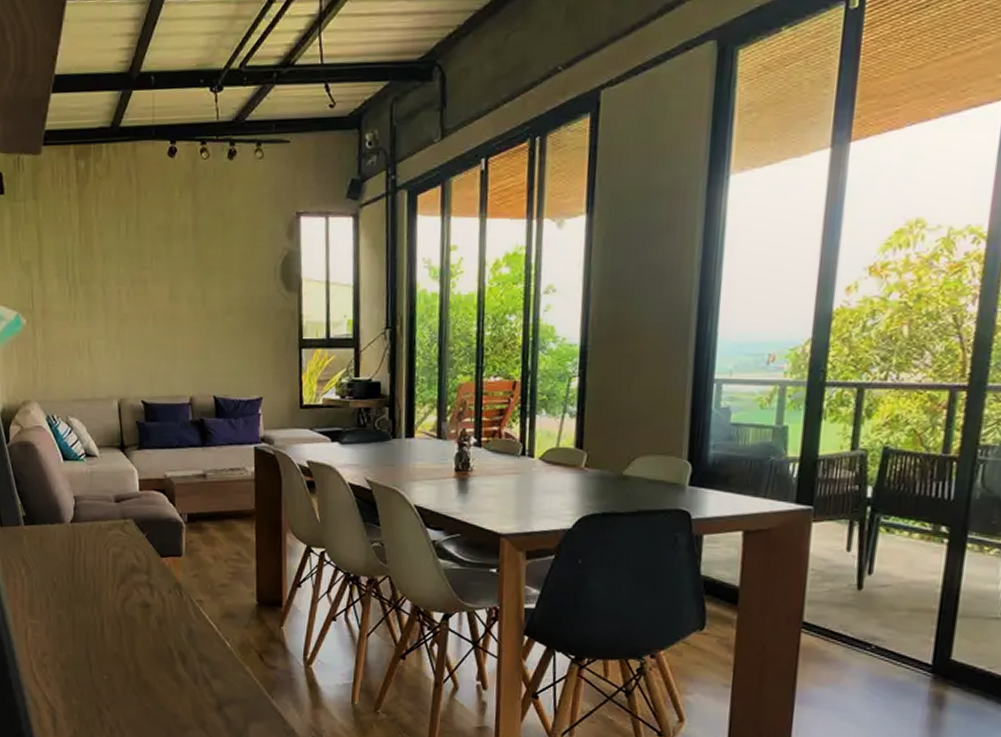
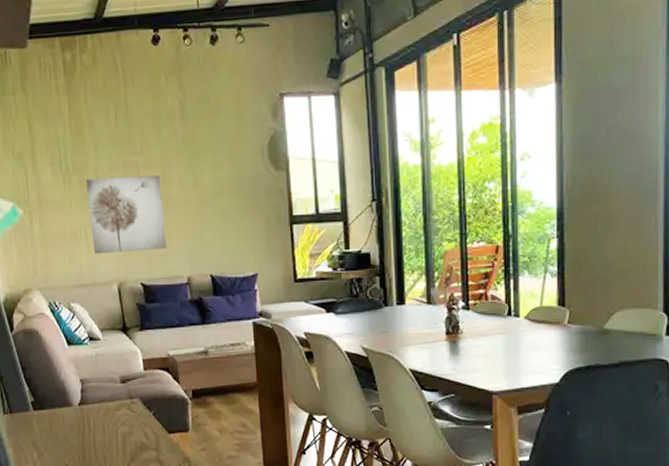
wall art: none [92,290,171,369] -> present [86,175,167,254]

